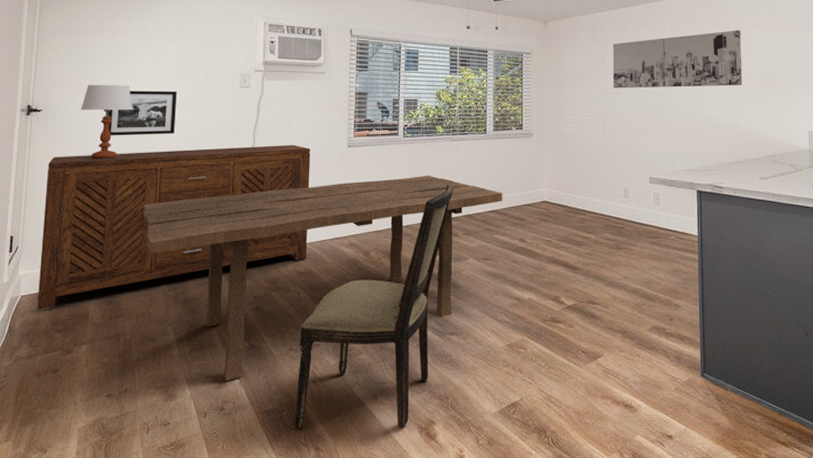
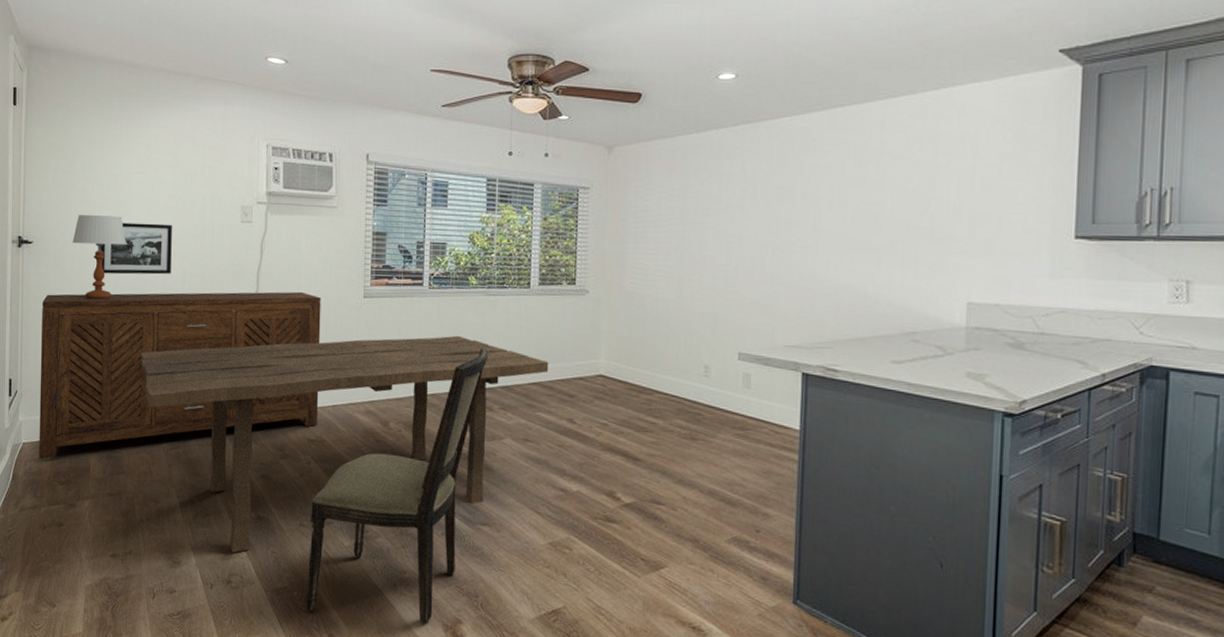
wall art: present [612,30,743,89] -> none [695,161,880,238]

